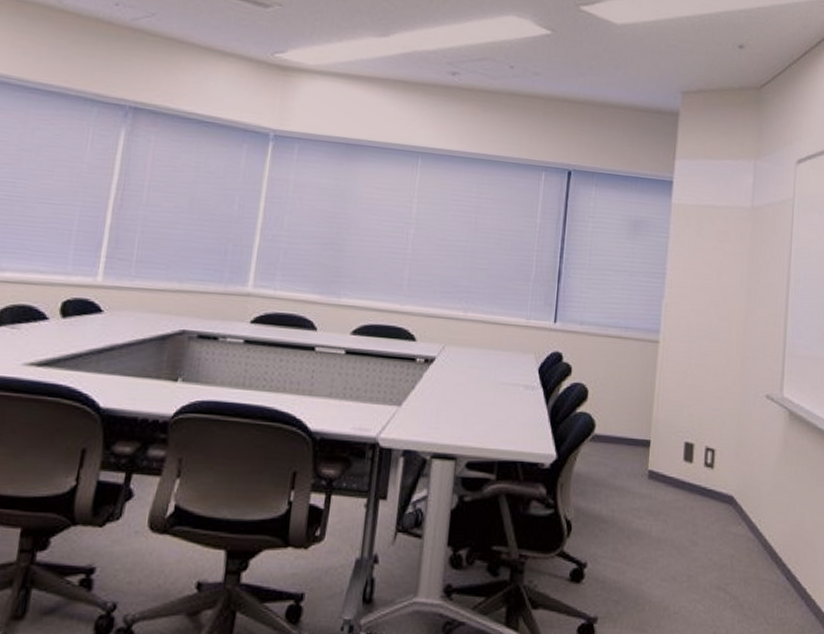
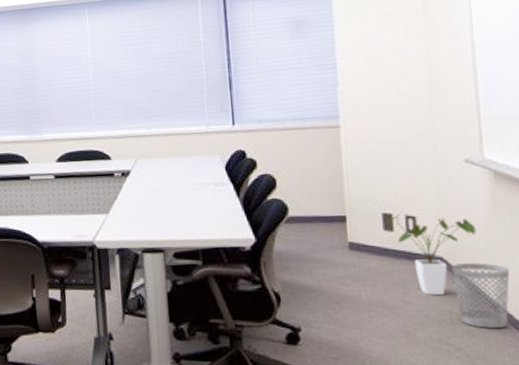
house plant: none [687,445,767,538] -> present [386,214,476,296]
wastebasket: none [739,505,789,577] -> present [452,263,510,328]

